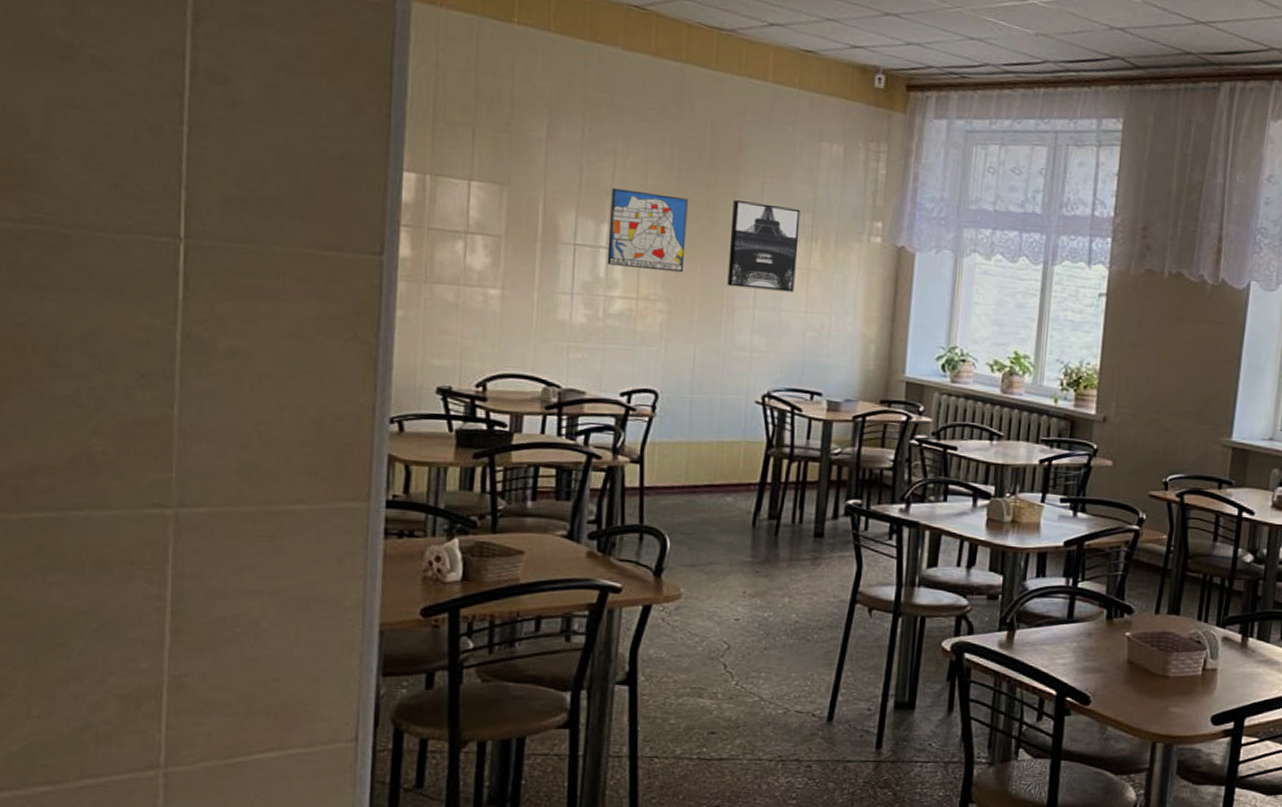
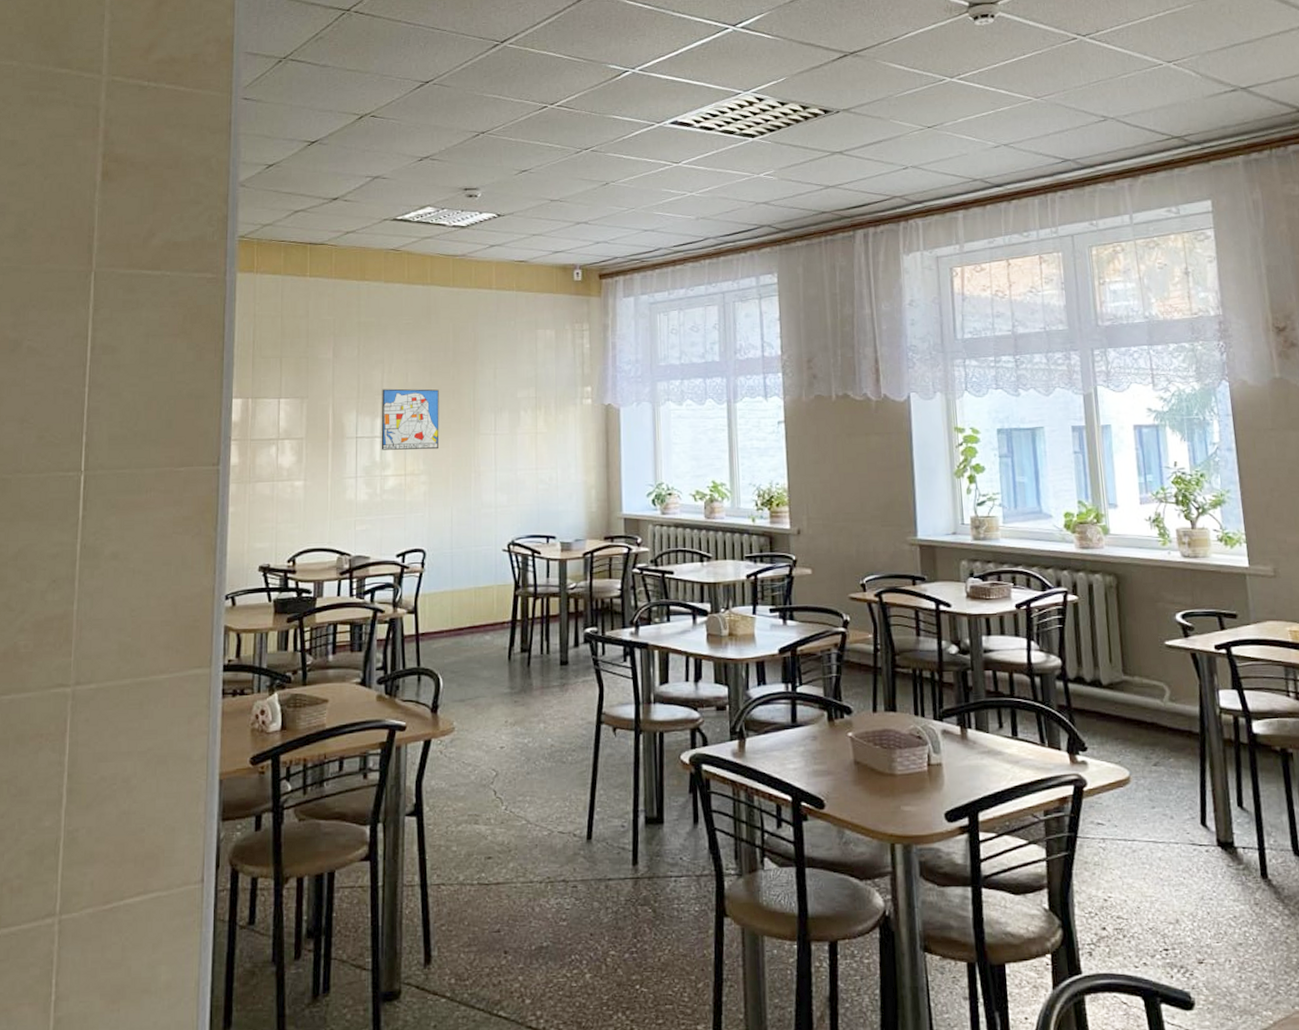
wall art: present [727,200,801,292] -> none [472,385,526,456]

